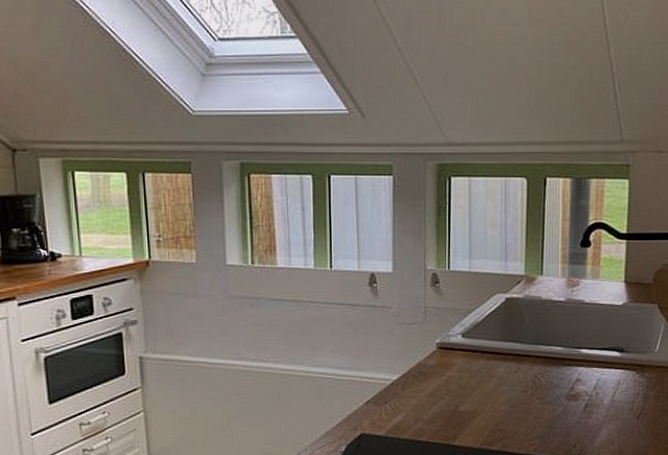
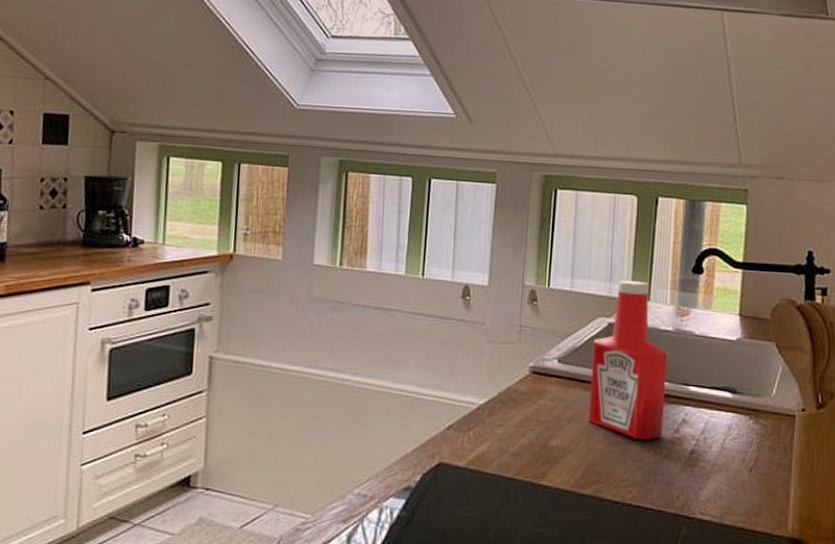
ketchup bottle: none [492,258,561,399] -> present [588,280,667,440]

